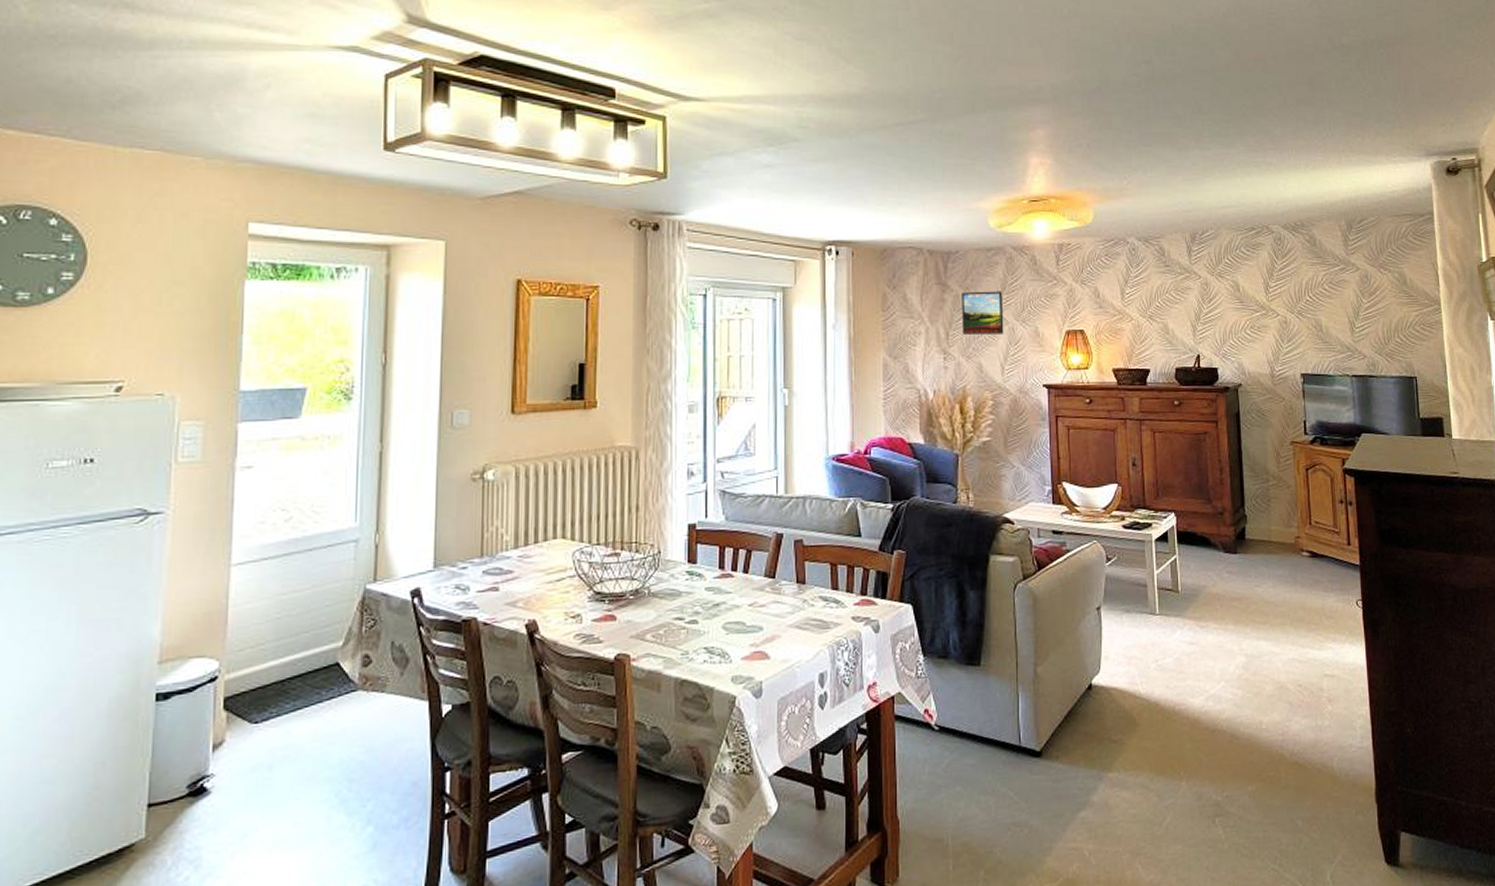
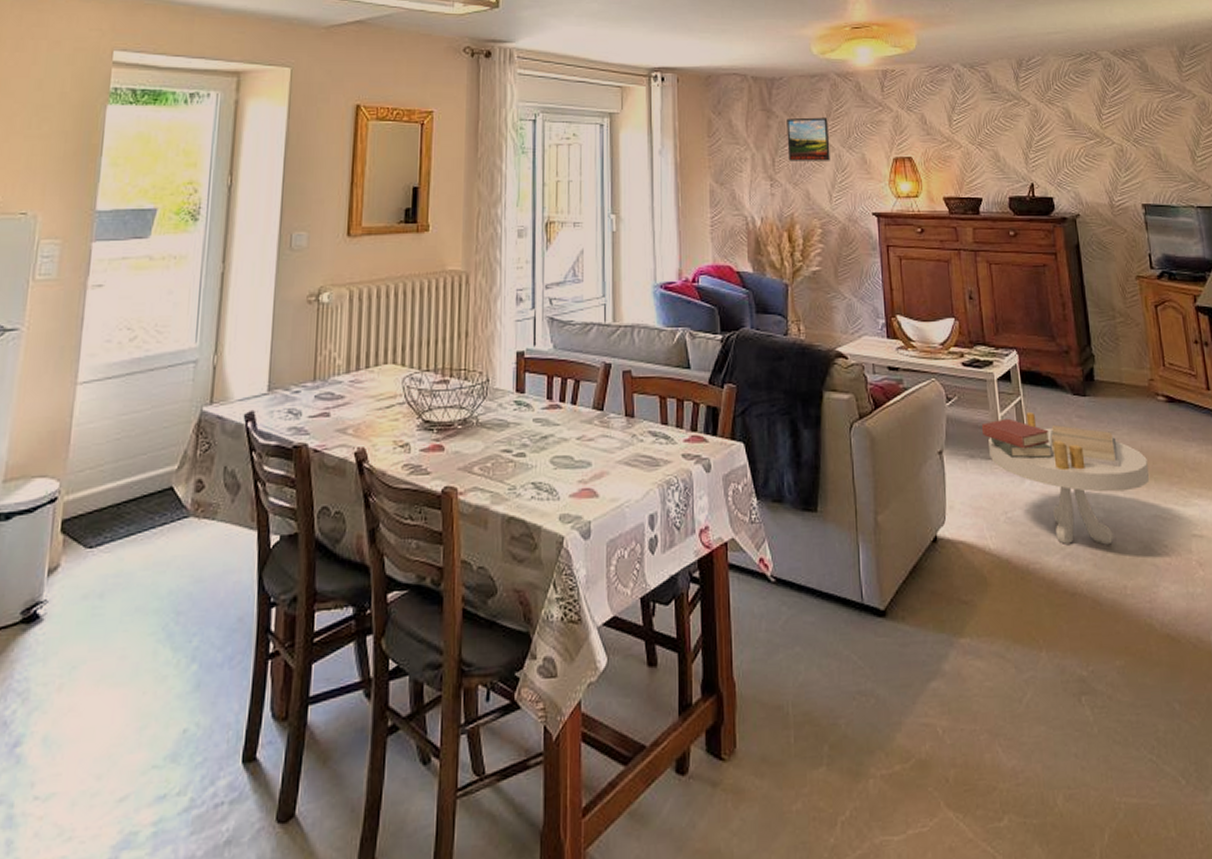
side table: none [1138,570,1290,687] -> present [981,412,1150,545]

